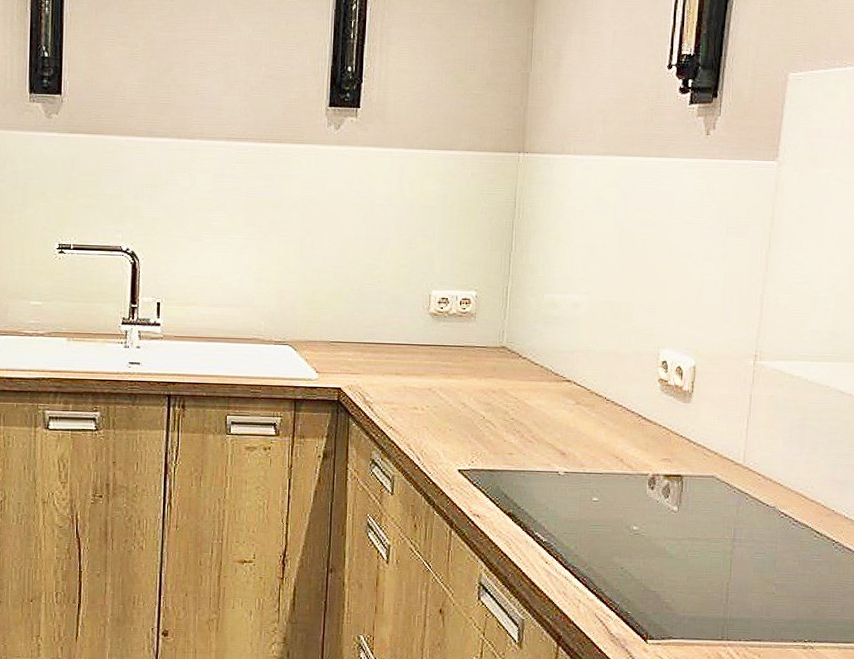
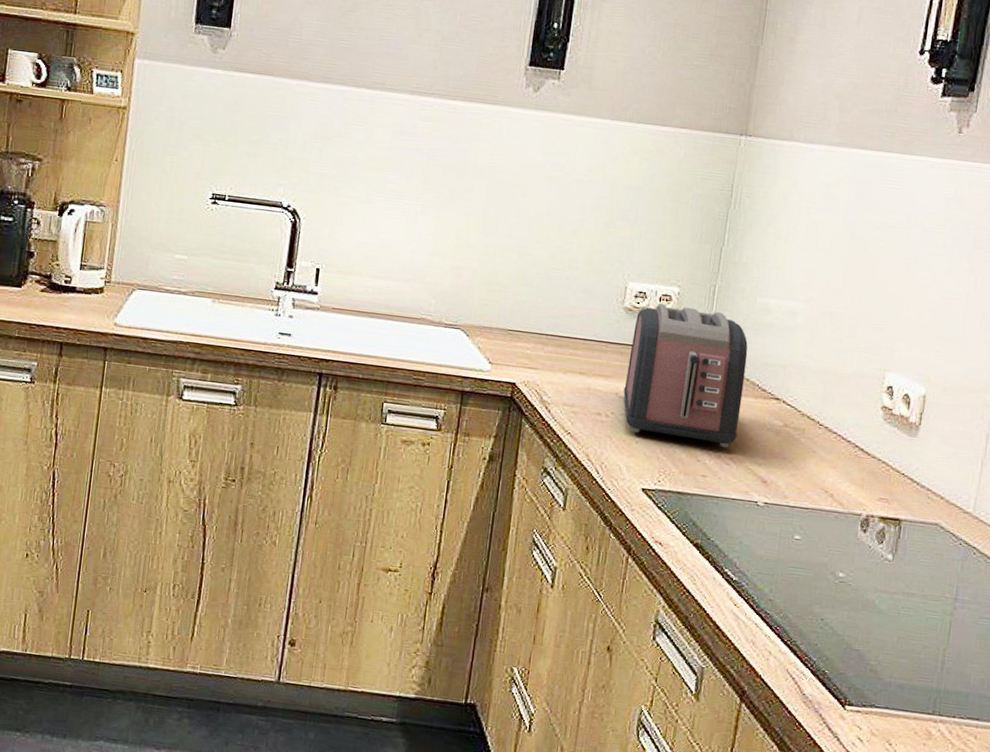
toaster: none [435,307,540,427] -> present [623,304,748,448]

